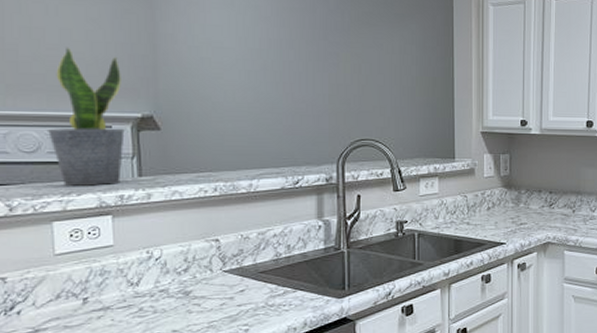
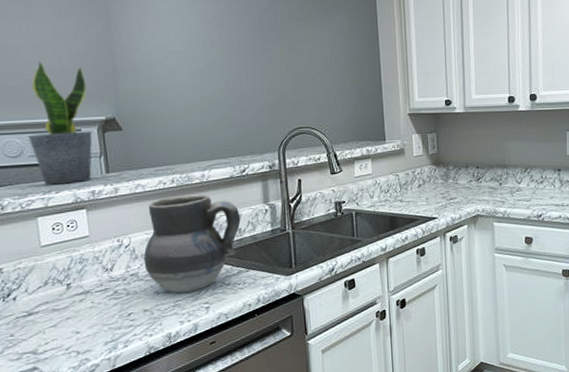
ceramic jug: none [176,206,290,313] -> present [143,195,241,293]

